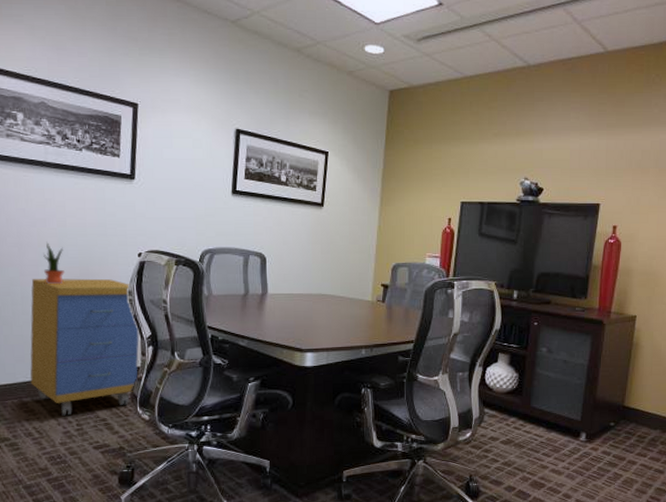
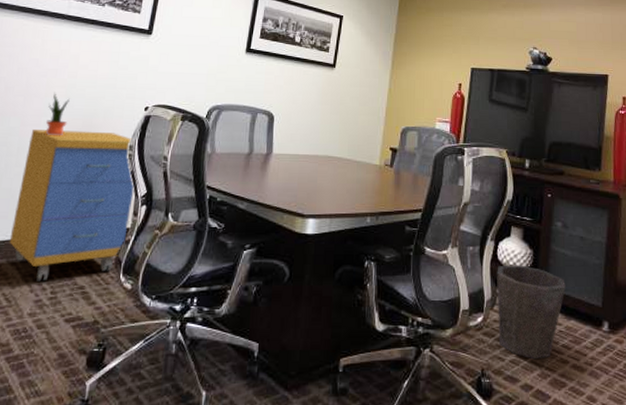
waste bin: none [484,387,548,466] -> present [497,265,566,360]

